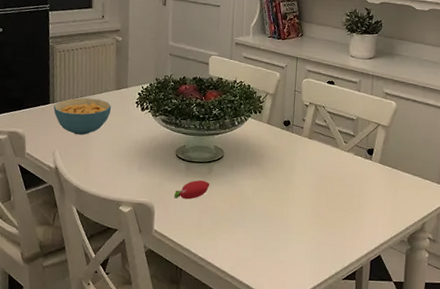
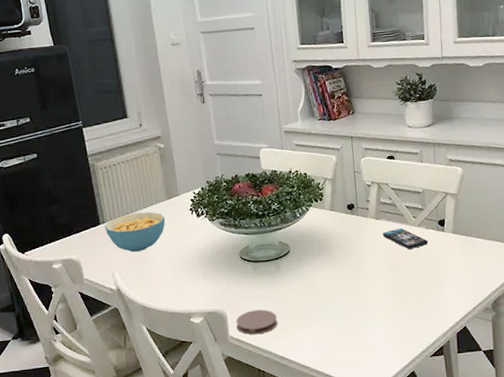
coaster: none [162,208,202,232] -> present [236,309,278,335]
fruit: present [174,180,210,200] -> none [245,279,281,301]
smartphone: none [313,150,356,172] -> present [382,228,429,249]

